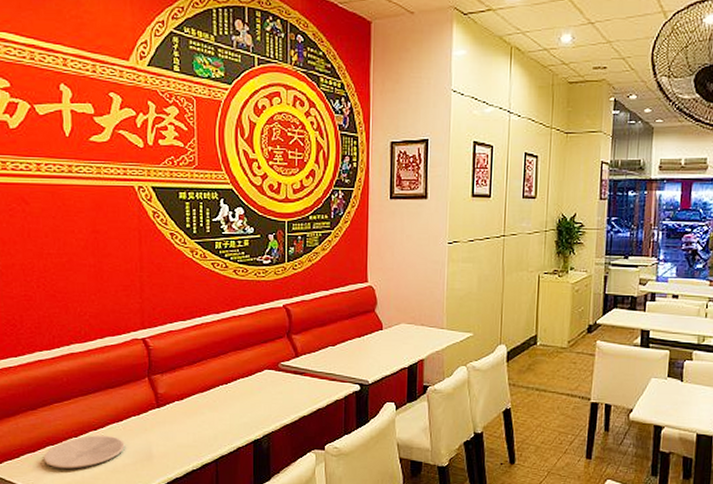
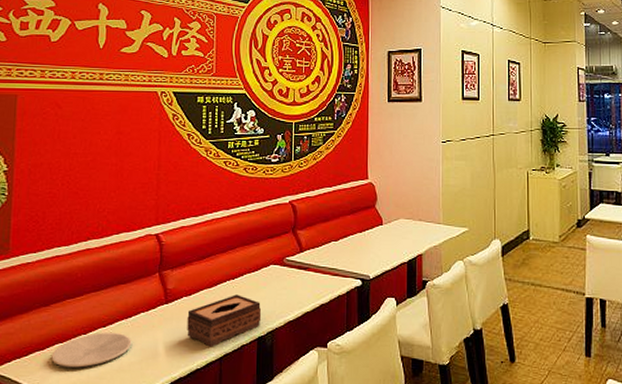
tissue box: none [180,399,257,450] -> present [187,294,262,347]

